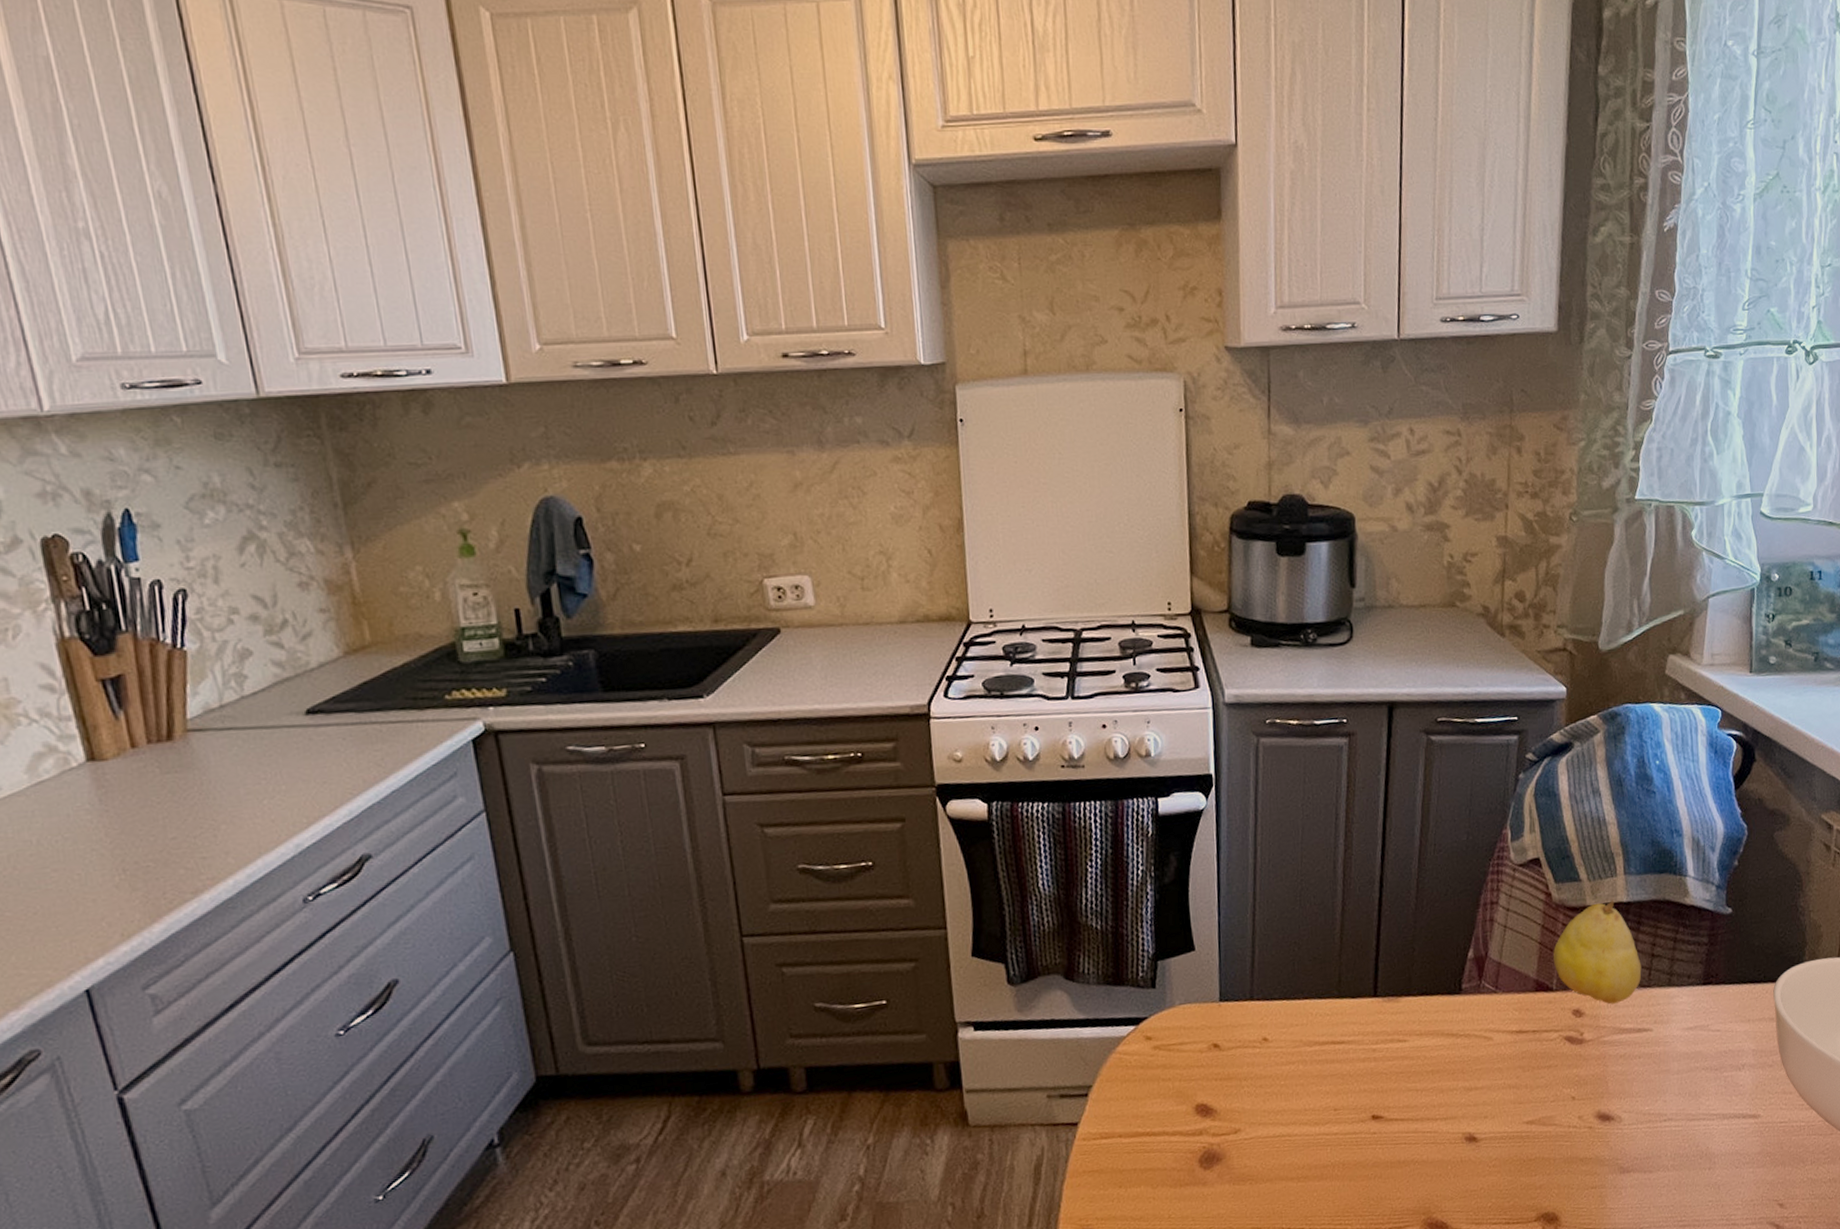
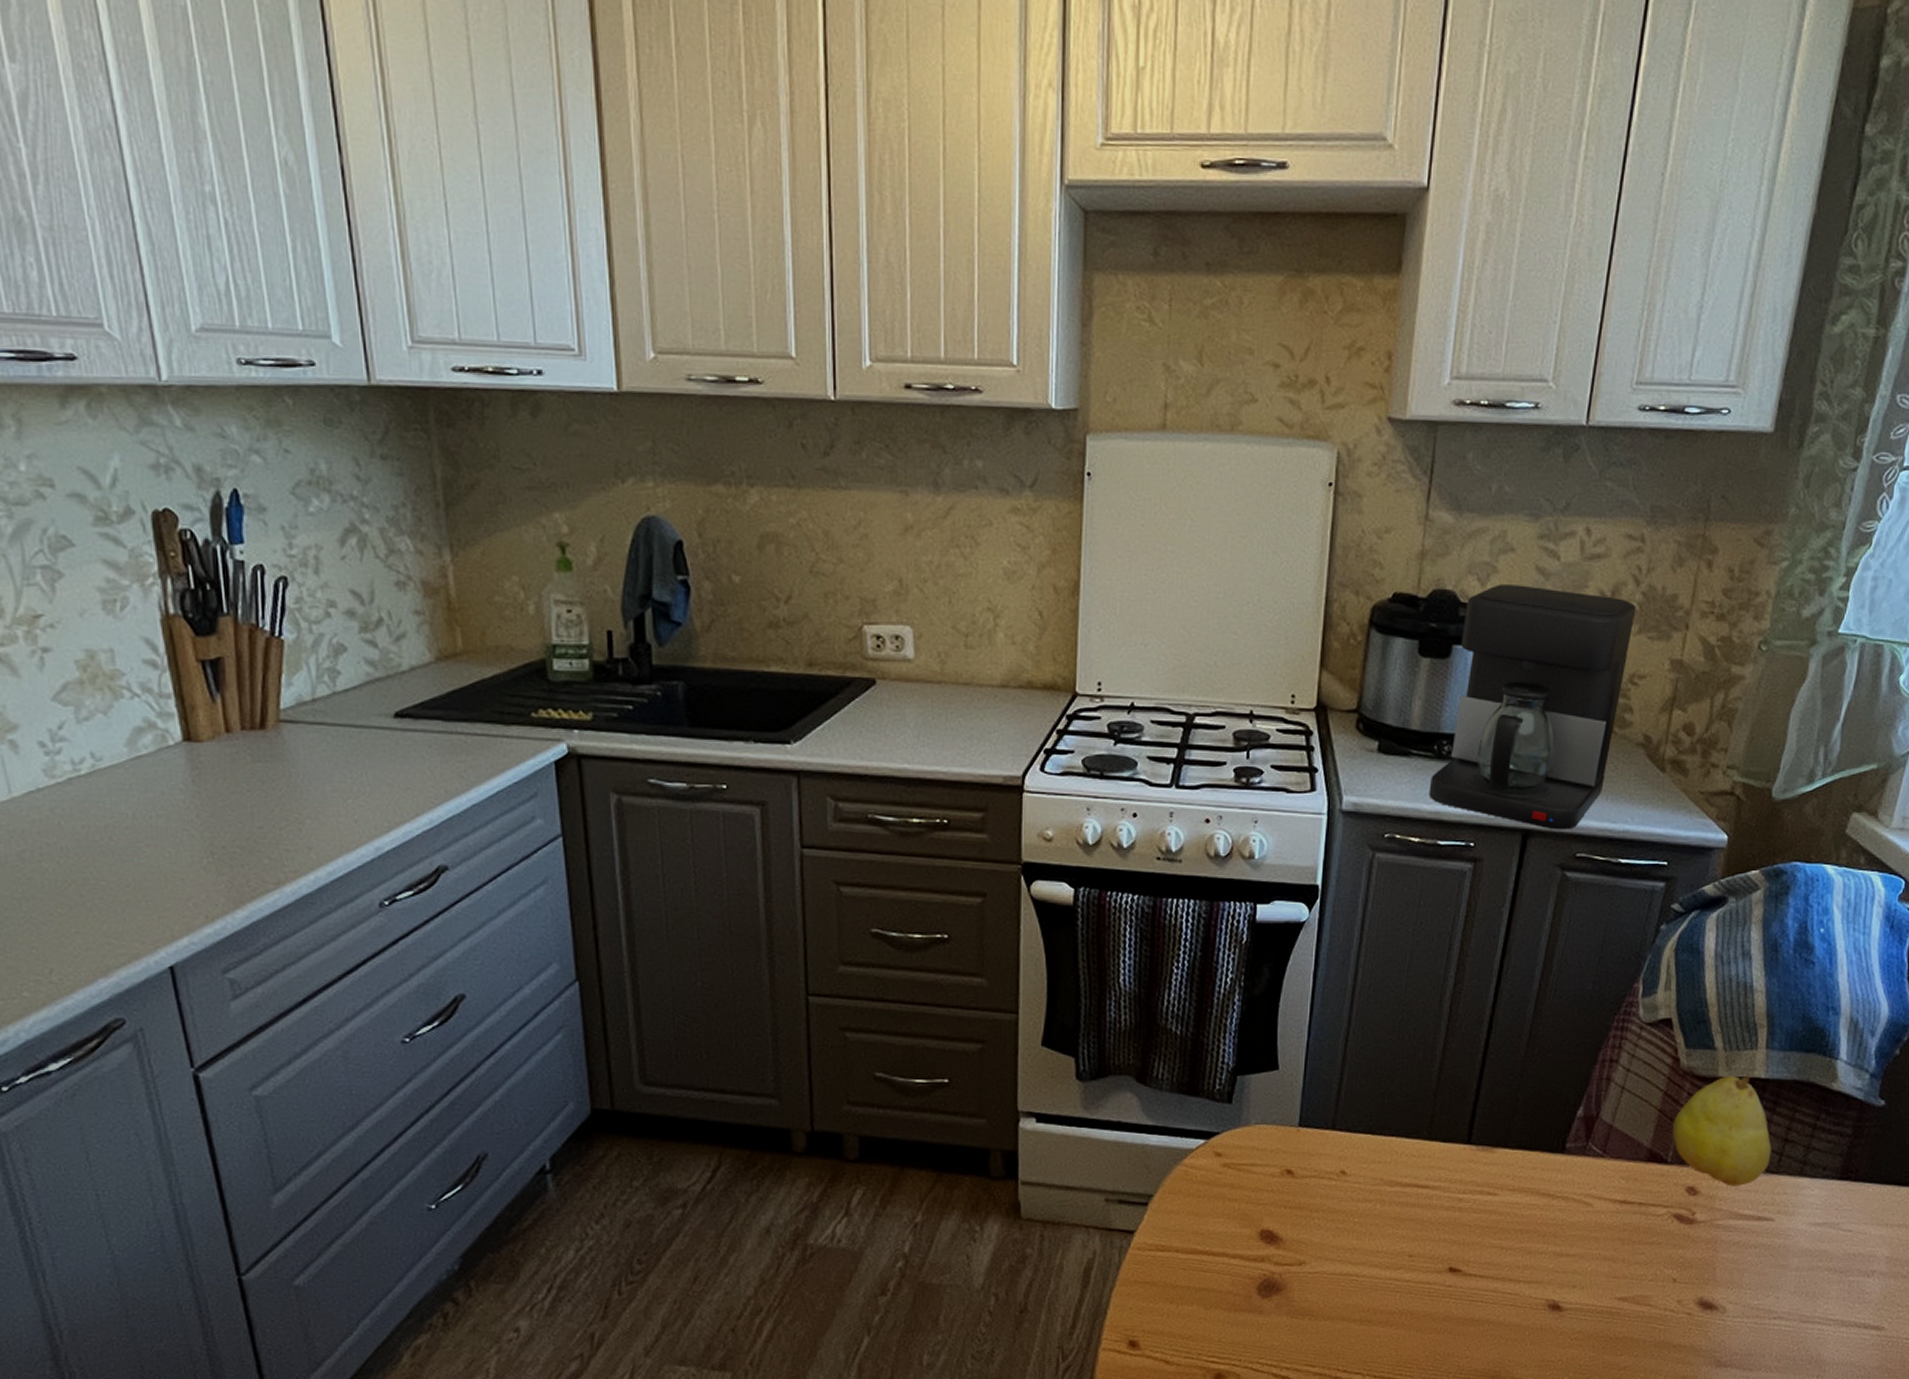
coffee maker: none [1300,483,1462,699] -> present [1428,584,1637,830]

